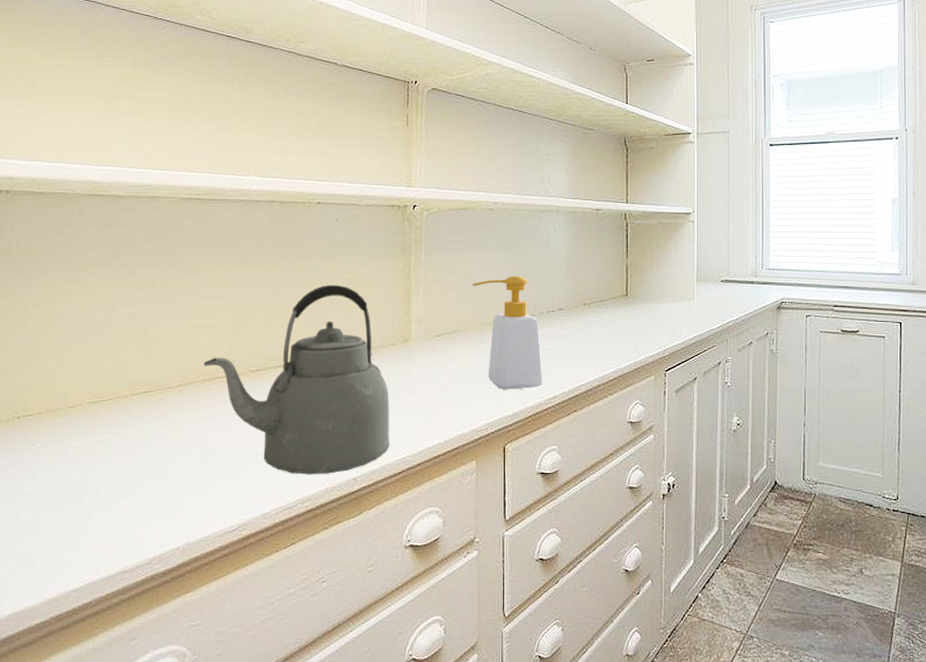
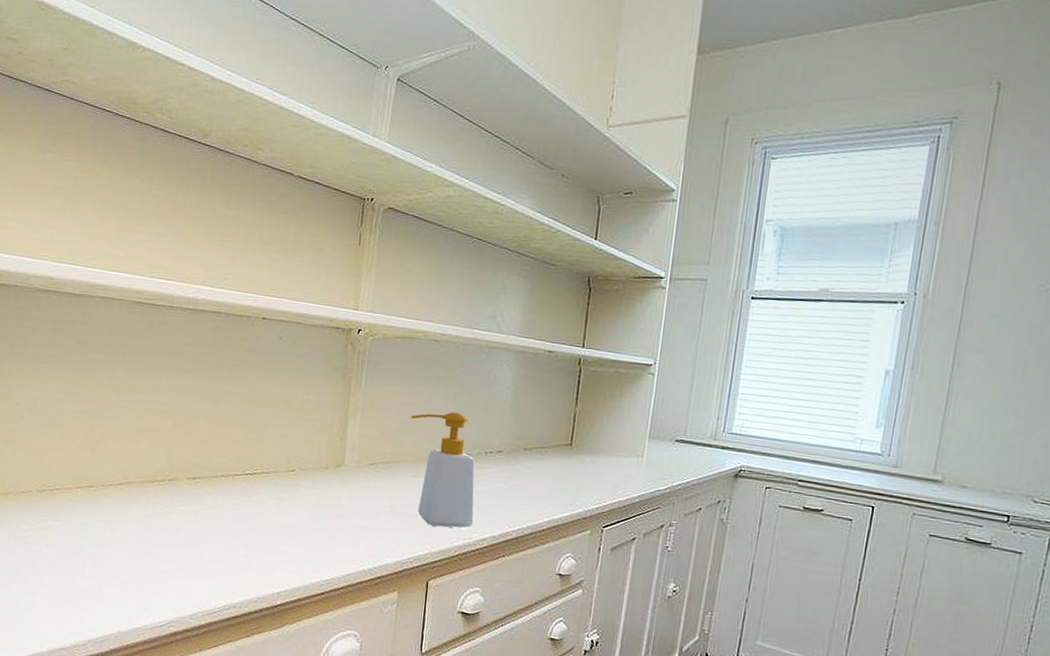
kettle: present [203,284,390,475] -> none [143,401,318,586]

